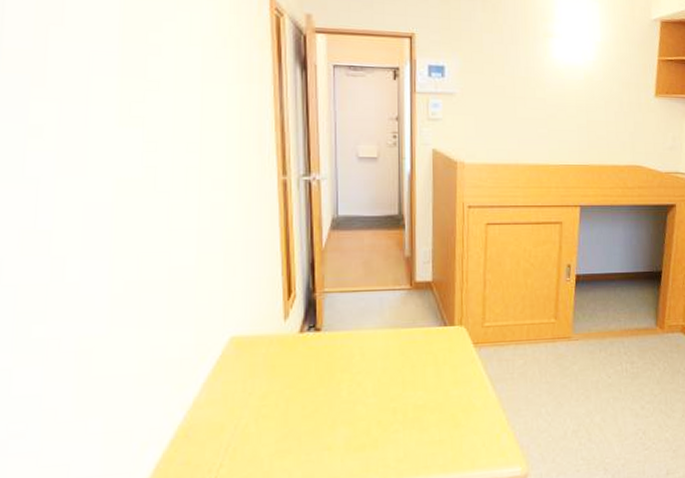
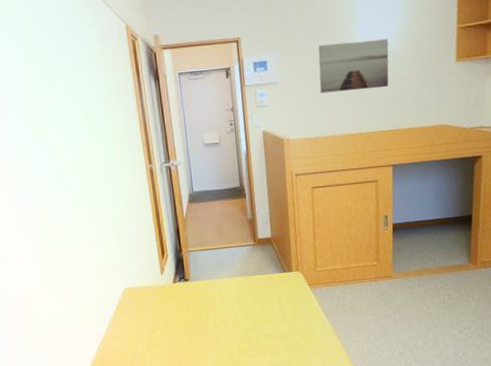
wall art: none [504,56,585,115] -> present [318,38,389,94]

